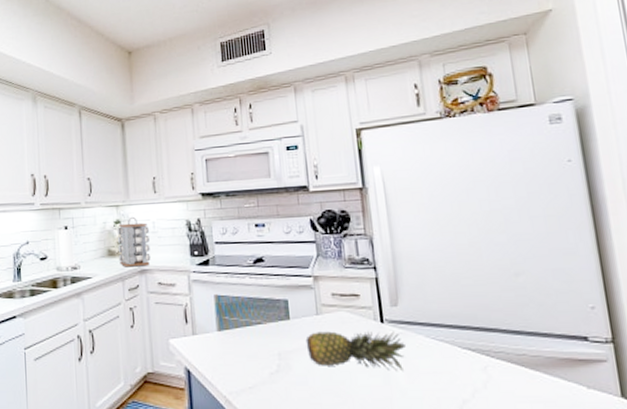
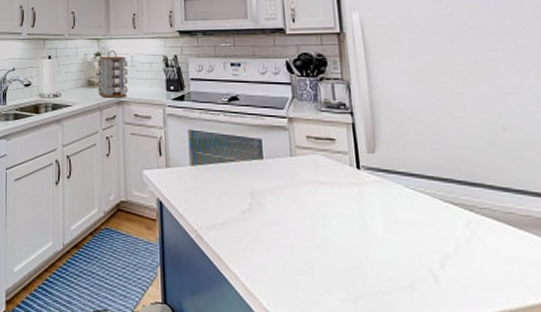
fruit: present [305,331,405,371] -> none [279,173,383,220]

